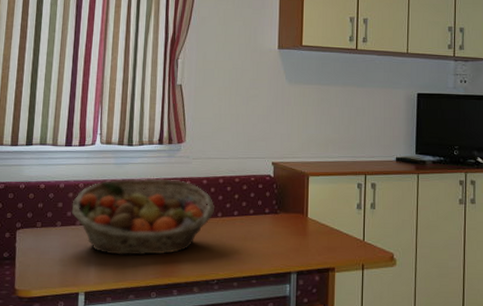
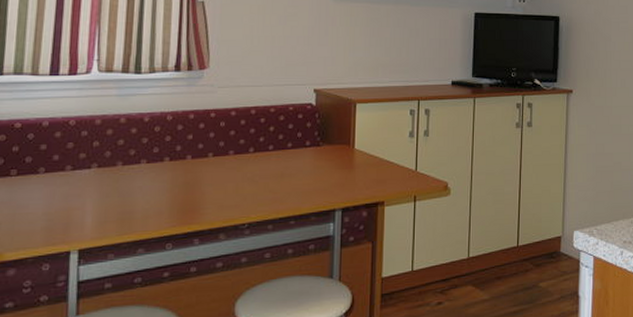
fruit basket: present [71,178,214,256] -> none [59,111,245,204]

